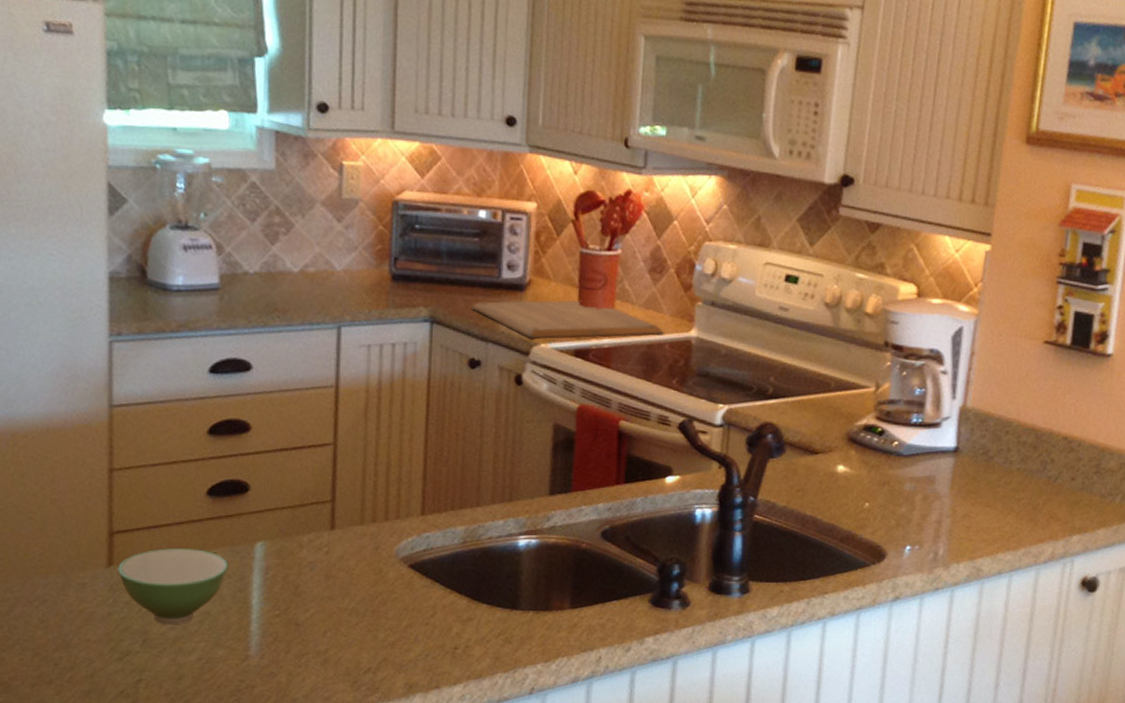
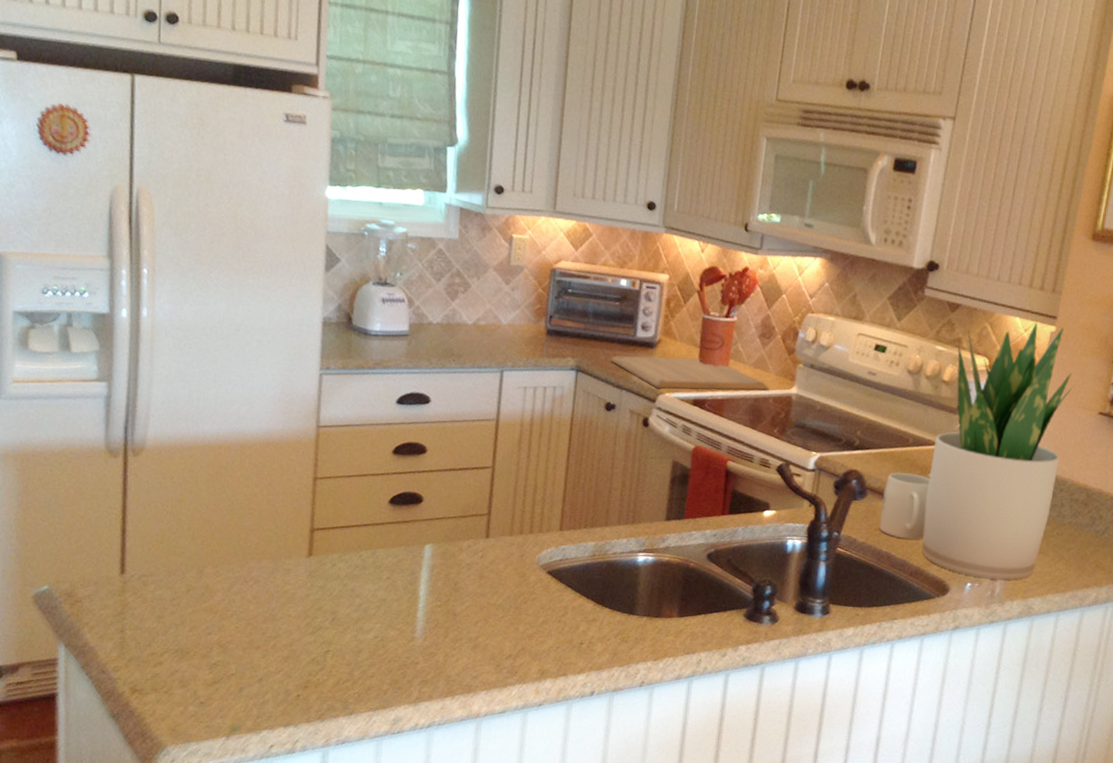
bowl: present [118,548,230,625] -> none [316,545,404,608]
mug: none [801,423,857,500] -> present [879,472,930,540]
planter: none [852,241,1015,541] -> present [922,323,1074,580]

